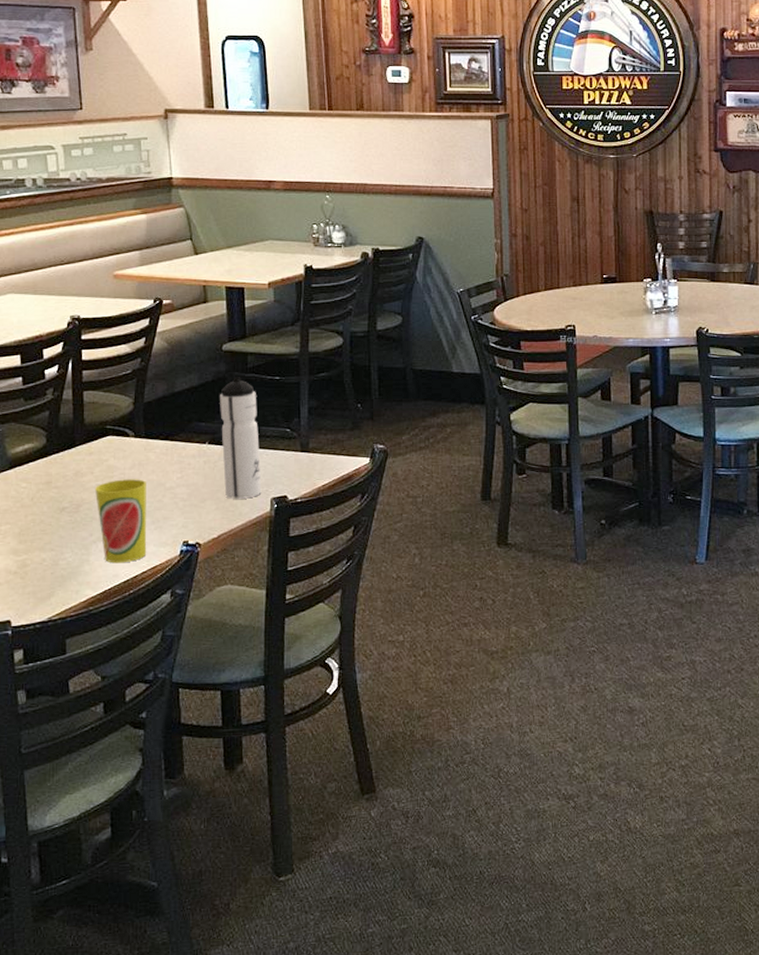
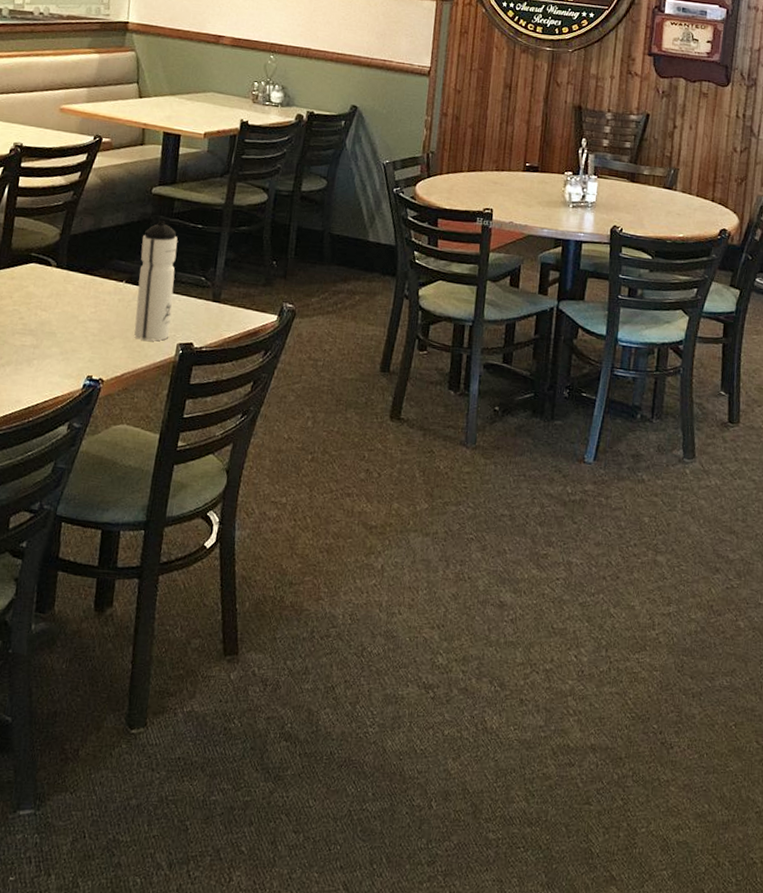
cup: present [94,479,147,563] -> none [10,307,61,390]

